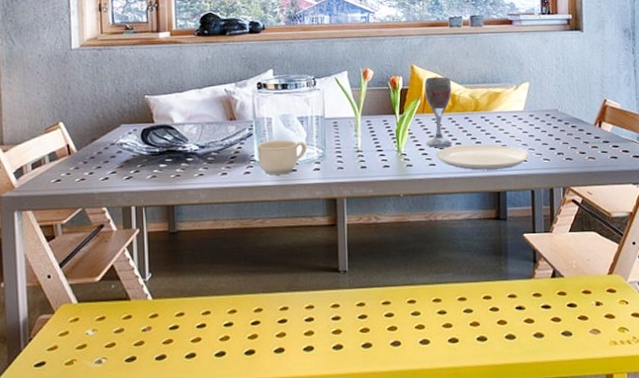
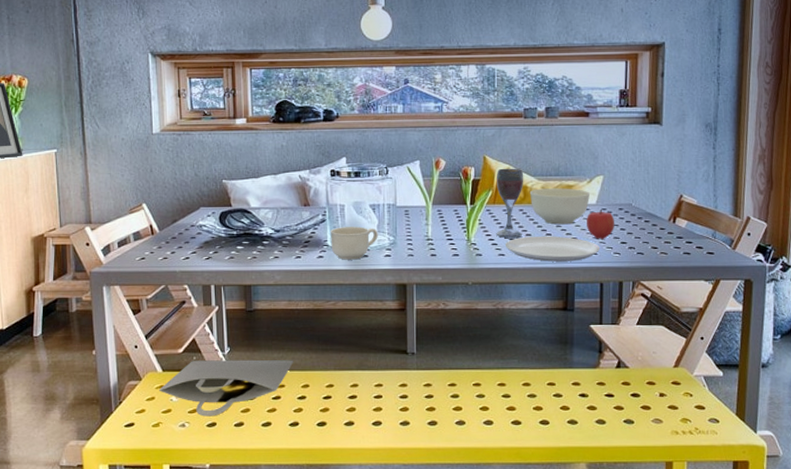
tote bag: none [74,284,220,351] -> present [159,359,294,417]
bowl: none [457,95,517,133] -> present [529,188,590,225]
fruit: none [515,116,543,146] -> present [587,210,615,239]

